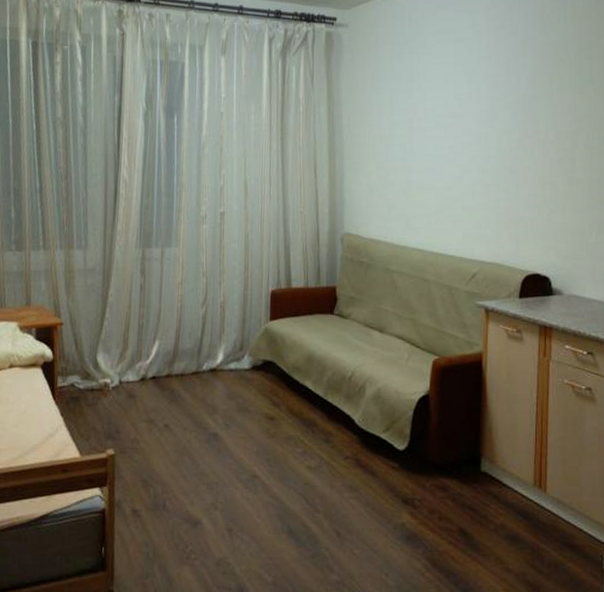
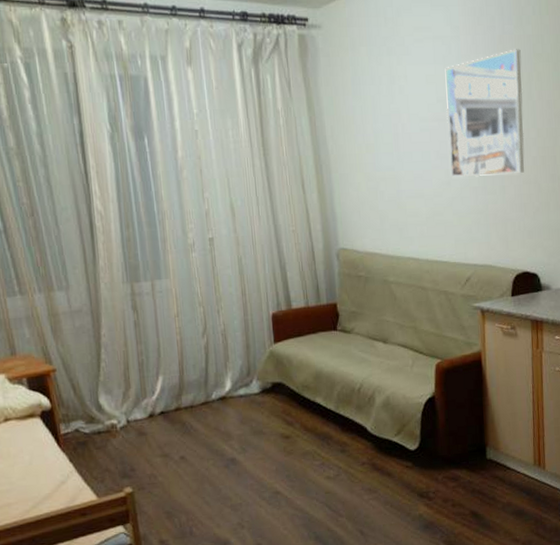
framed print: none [463,53,543,174] -> present [445,49,525,177]

